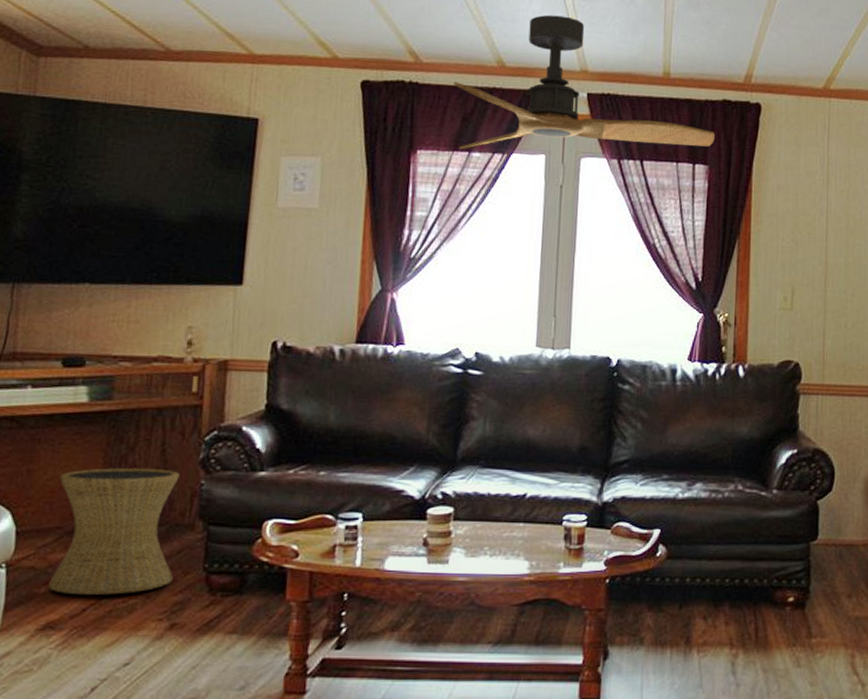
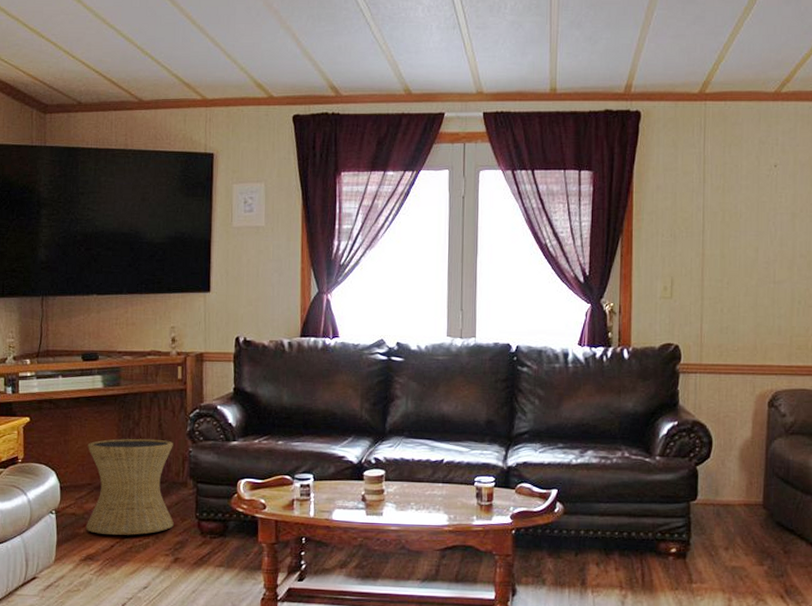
ceiling fan: present [453,14,715,150] -> none [369,44,598,170]

